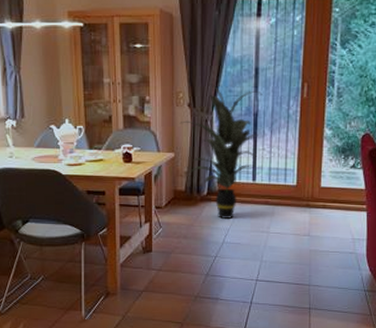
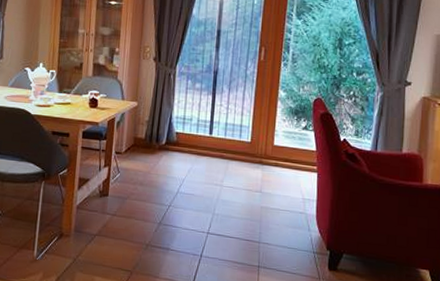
indoor plant: present [179,84,263,220] -> none [145,41,223,170]

